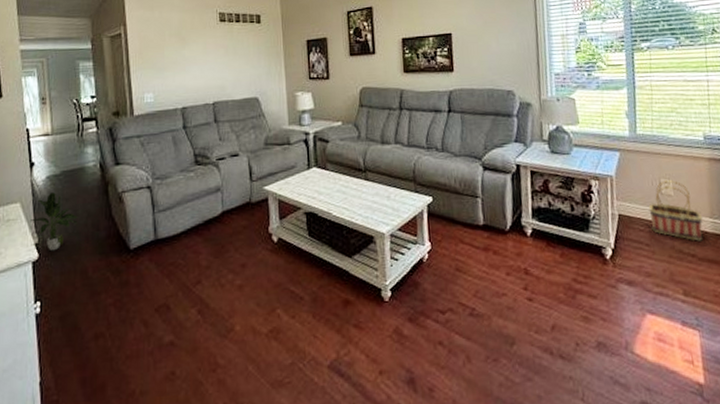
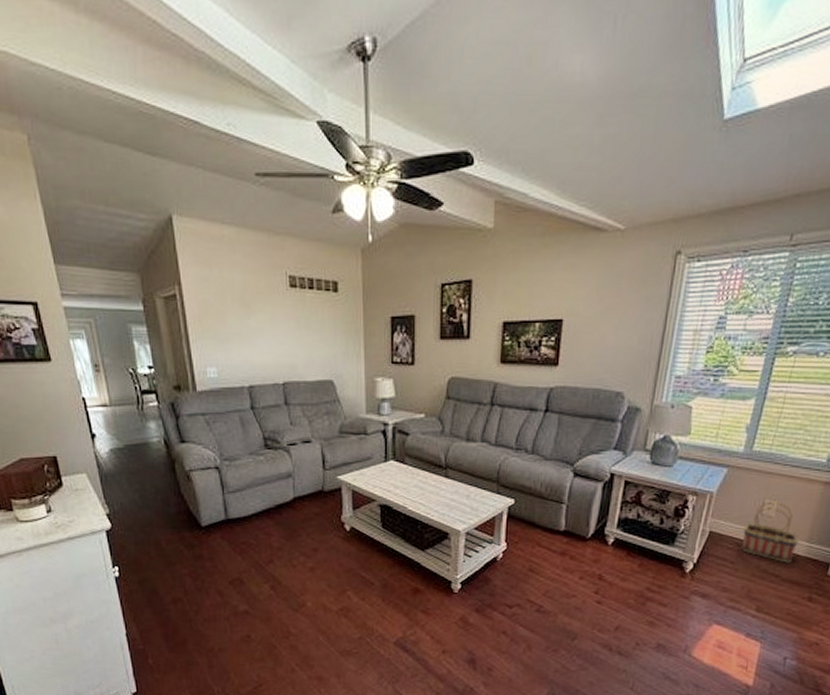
potted plant: present [30,192,78,252] -> none [99,466,147,522]

